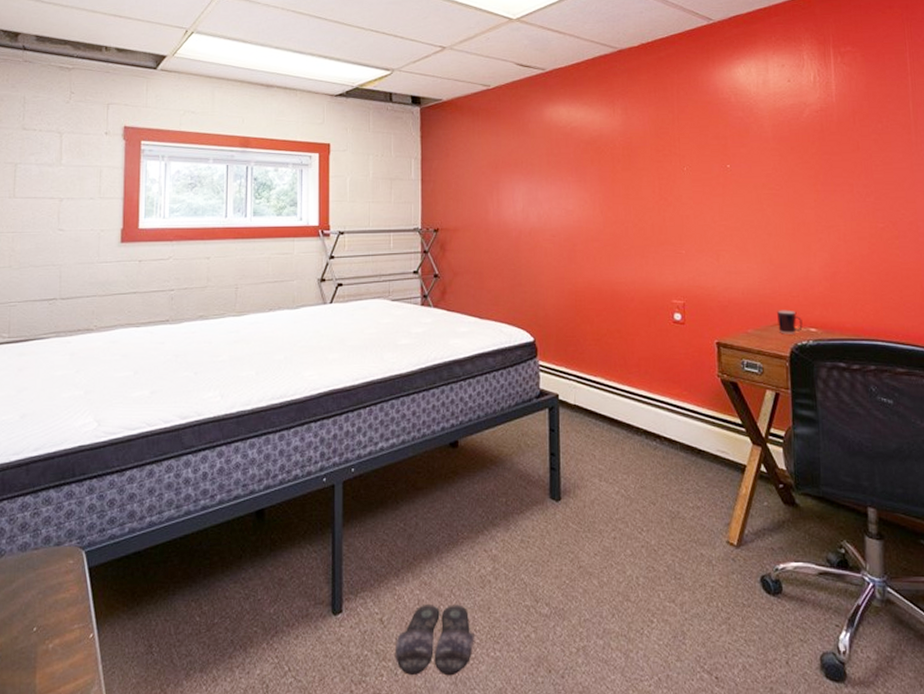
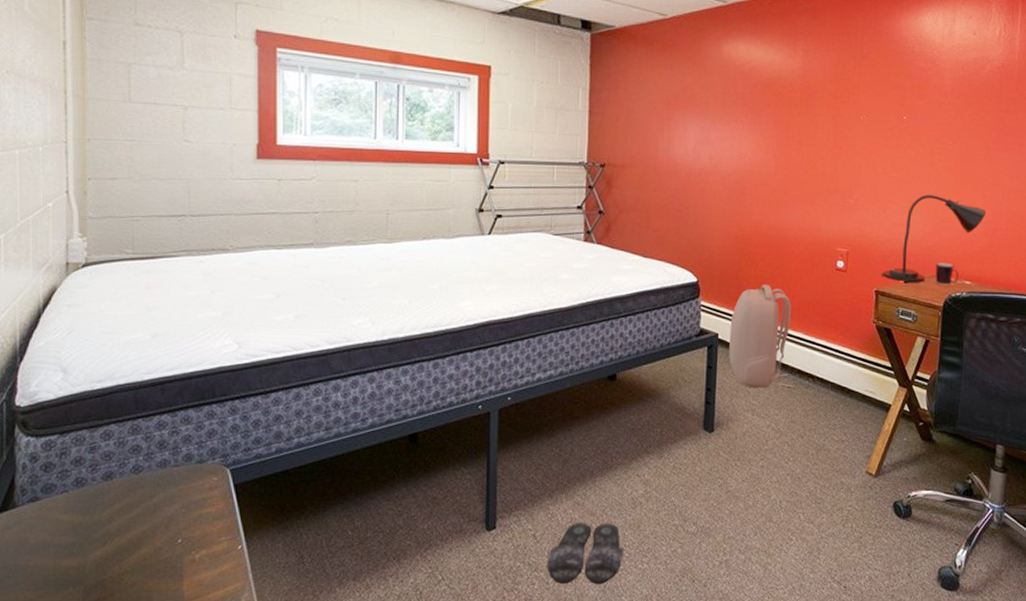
backpack: none [570,341,642,451] -> present [729,285,795,388]
desk lamp: none [720,241,823,333] -> present [880,195,986,283]

